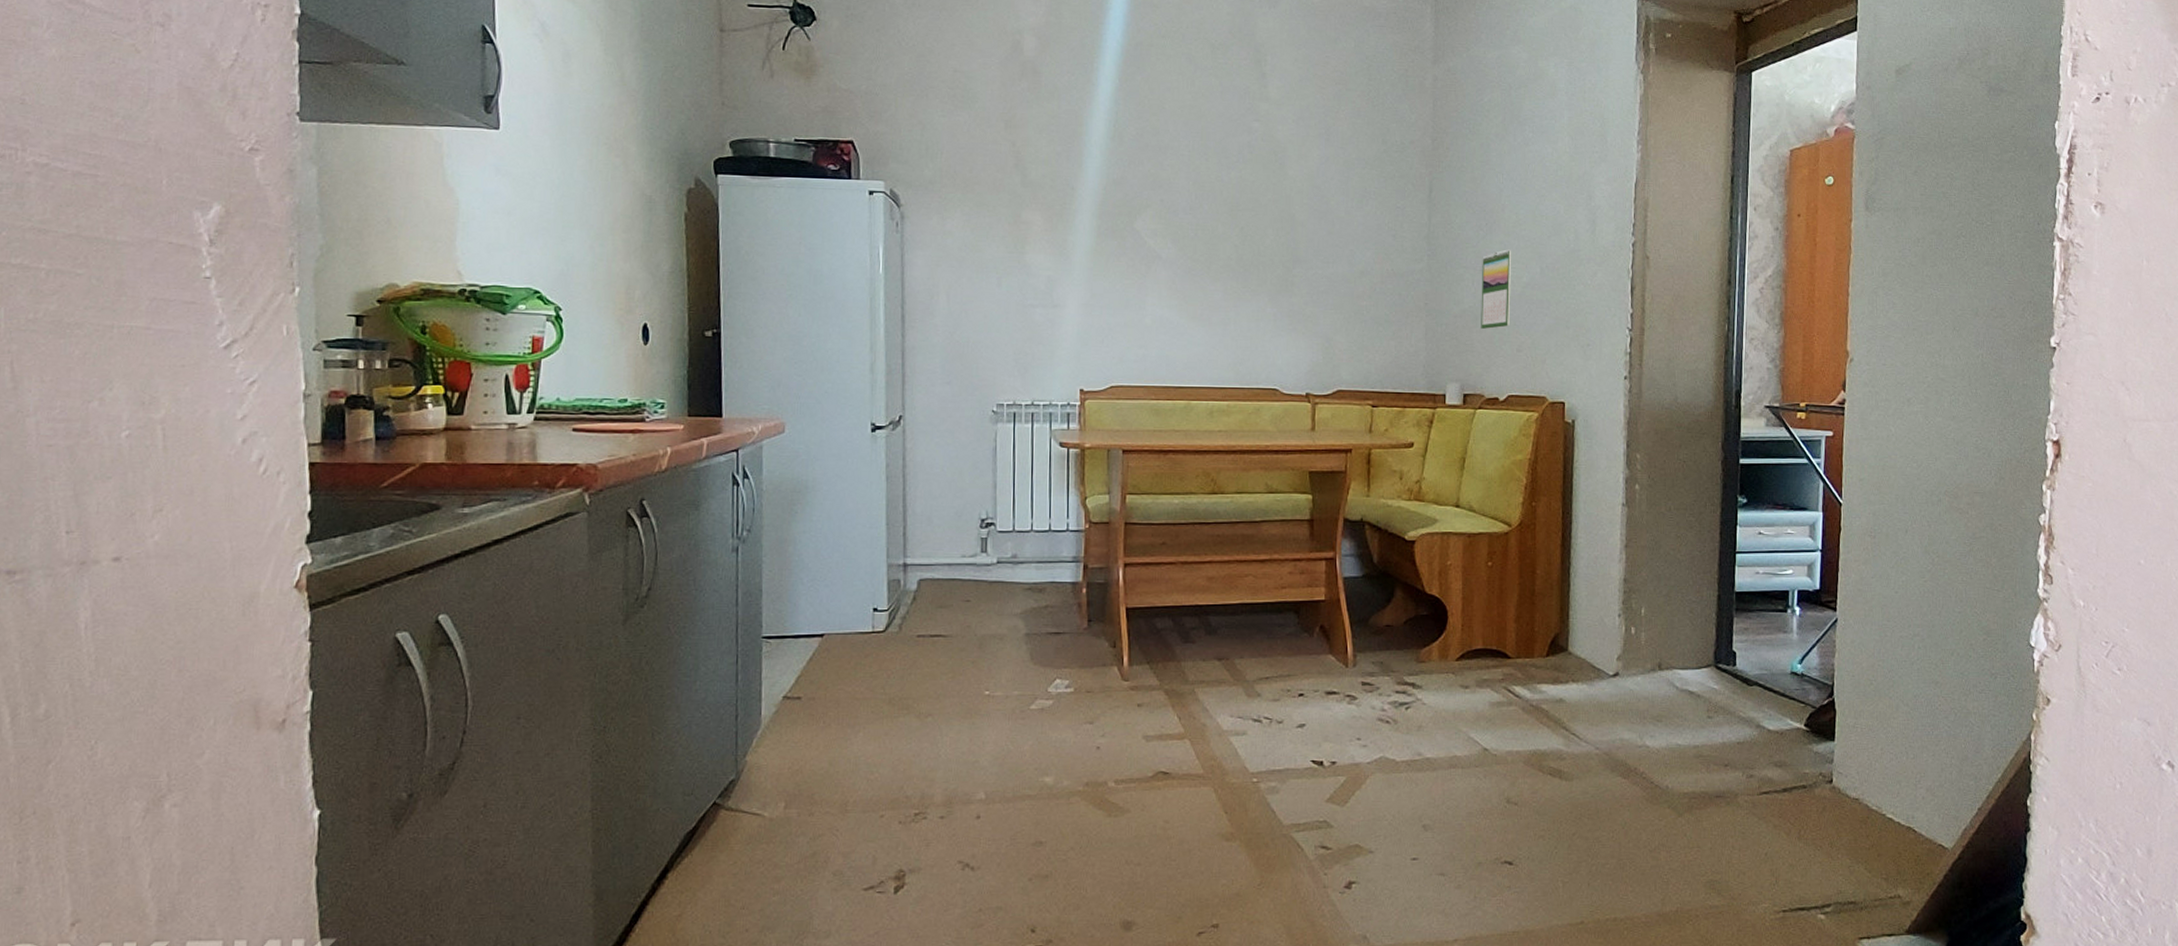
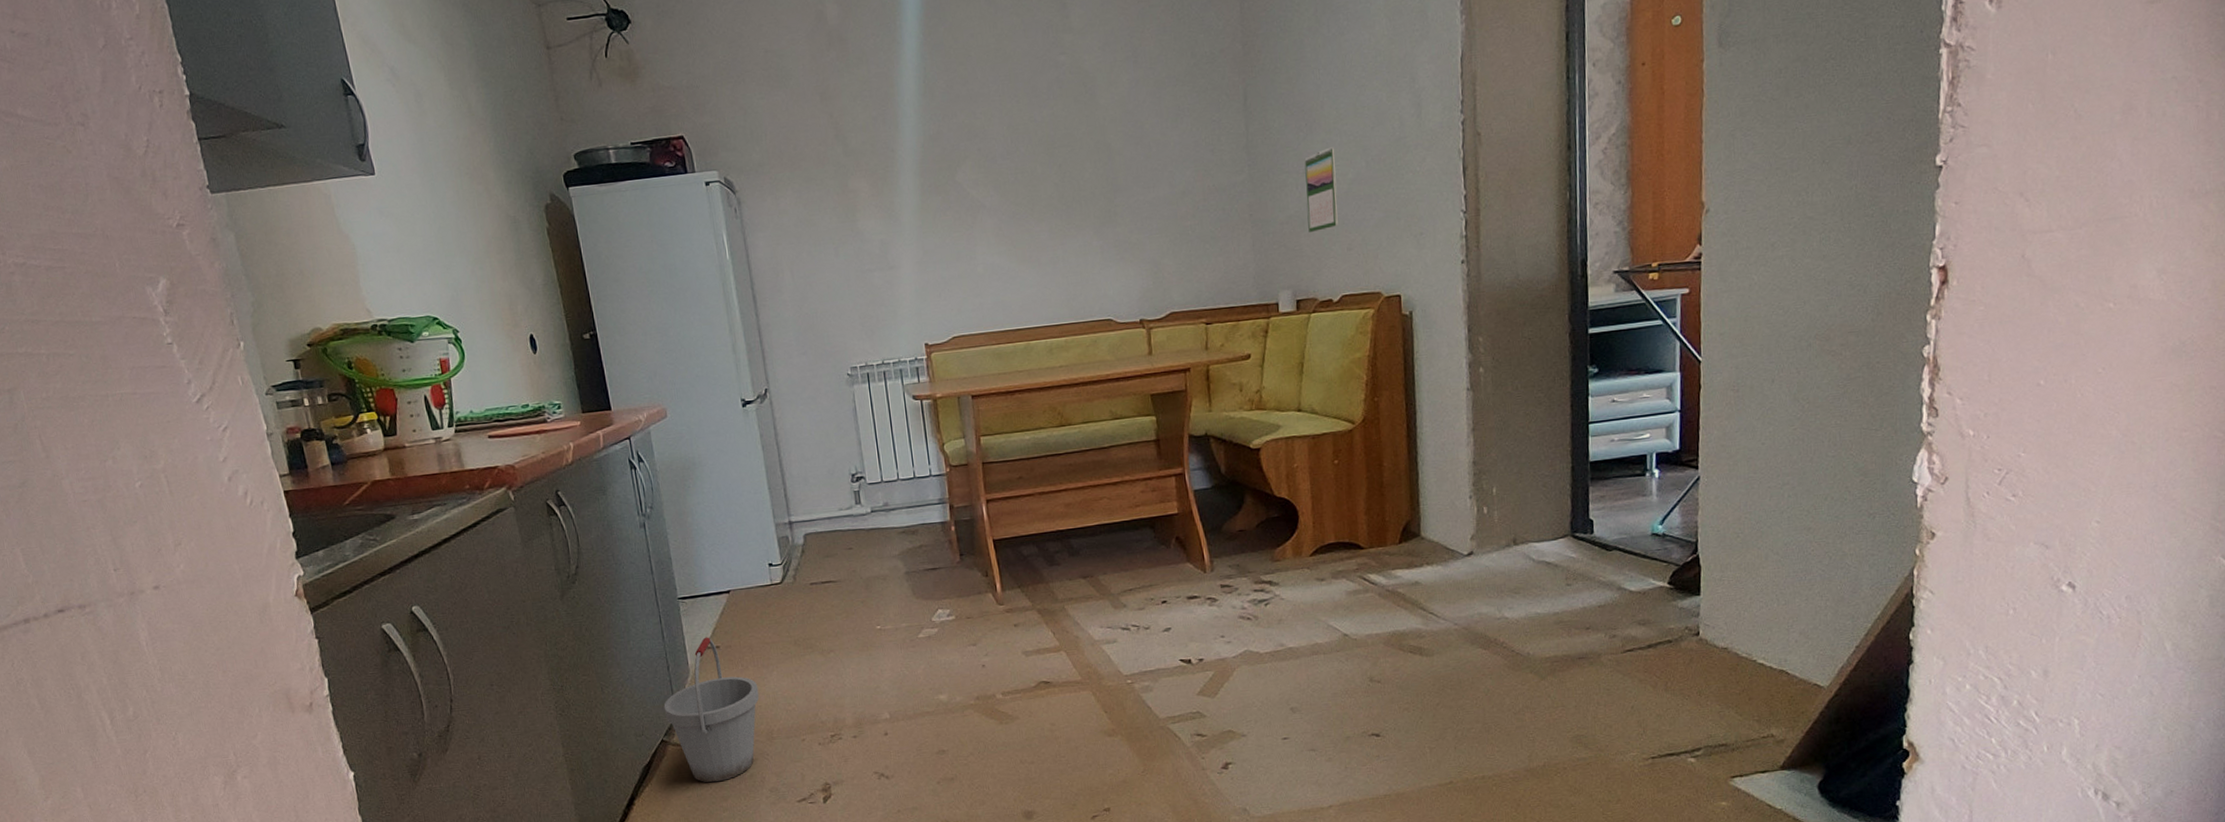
bucket: none [723,685,839,859] -> present [664,637,760,783]

